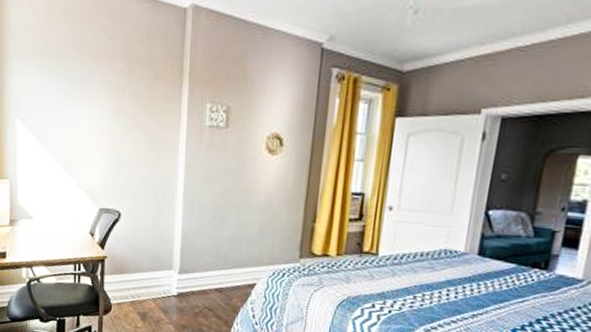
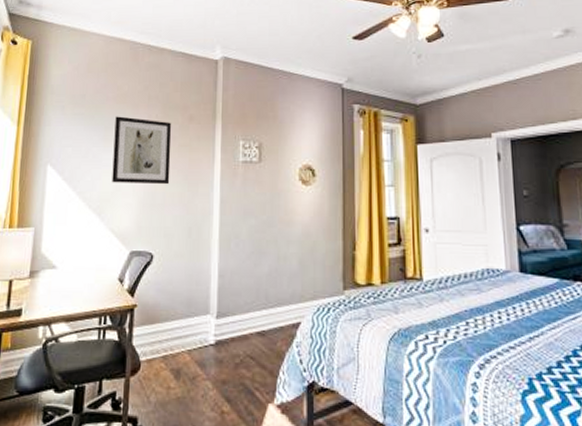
wall art: none [79,69,137,146] -> present [112,116,172,185]

